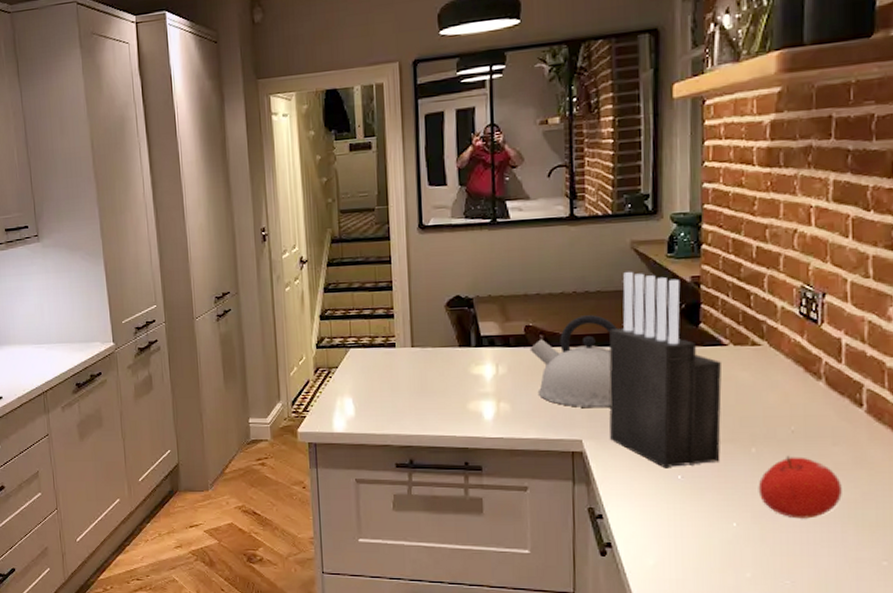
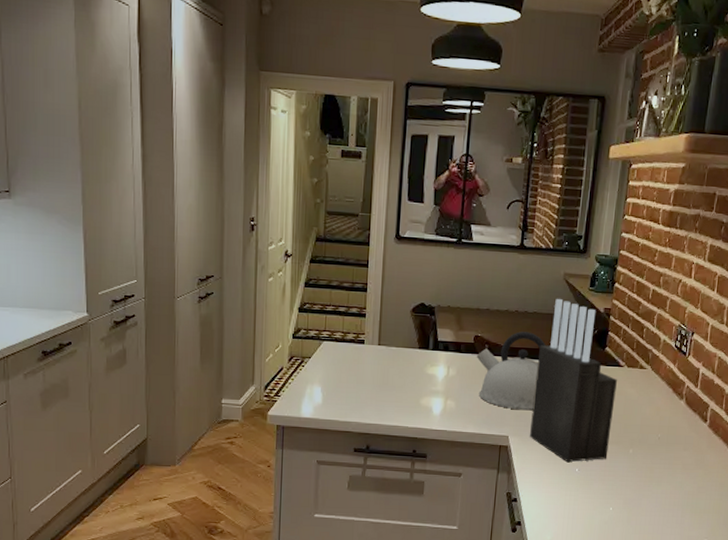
fruit: present [758,455,842,519] -> none [630,456,686,506]

